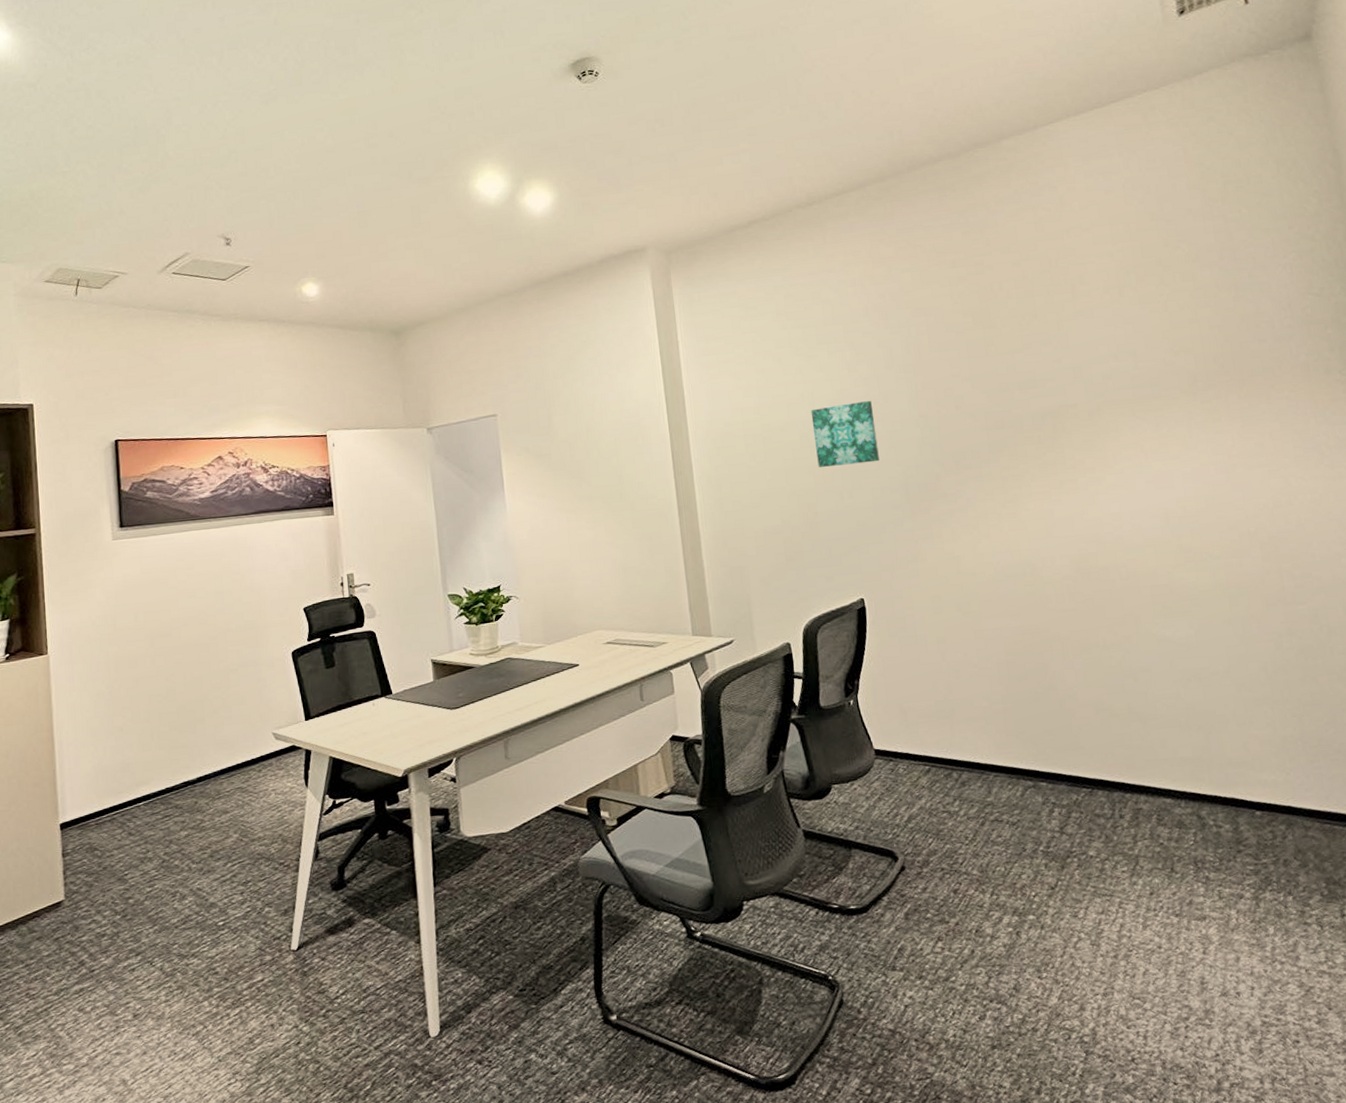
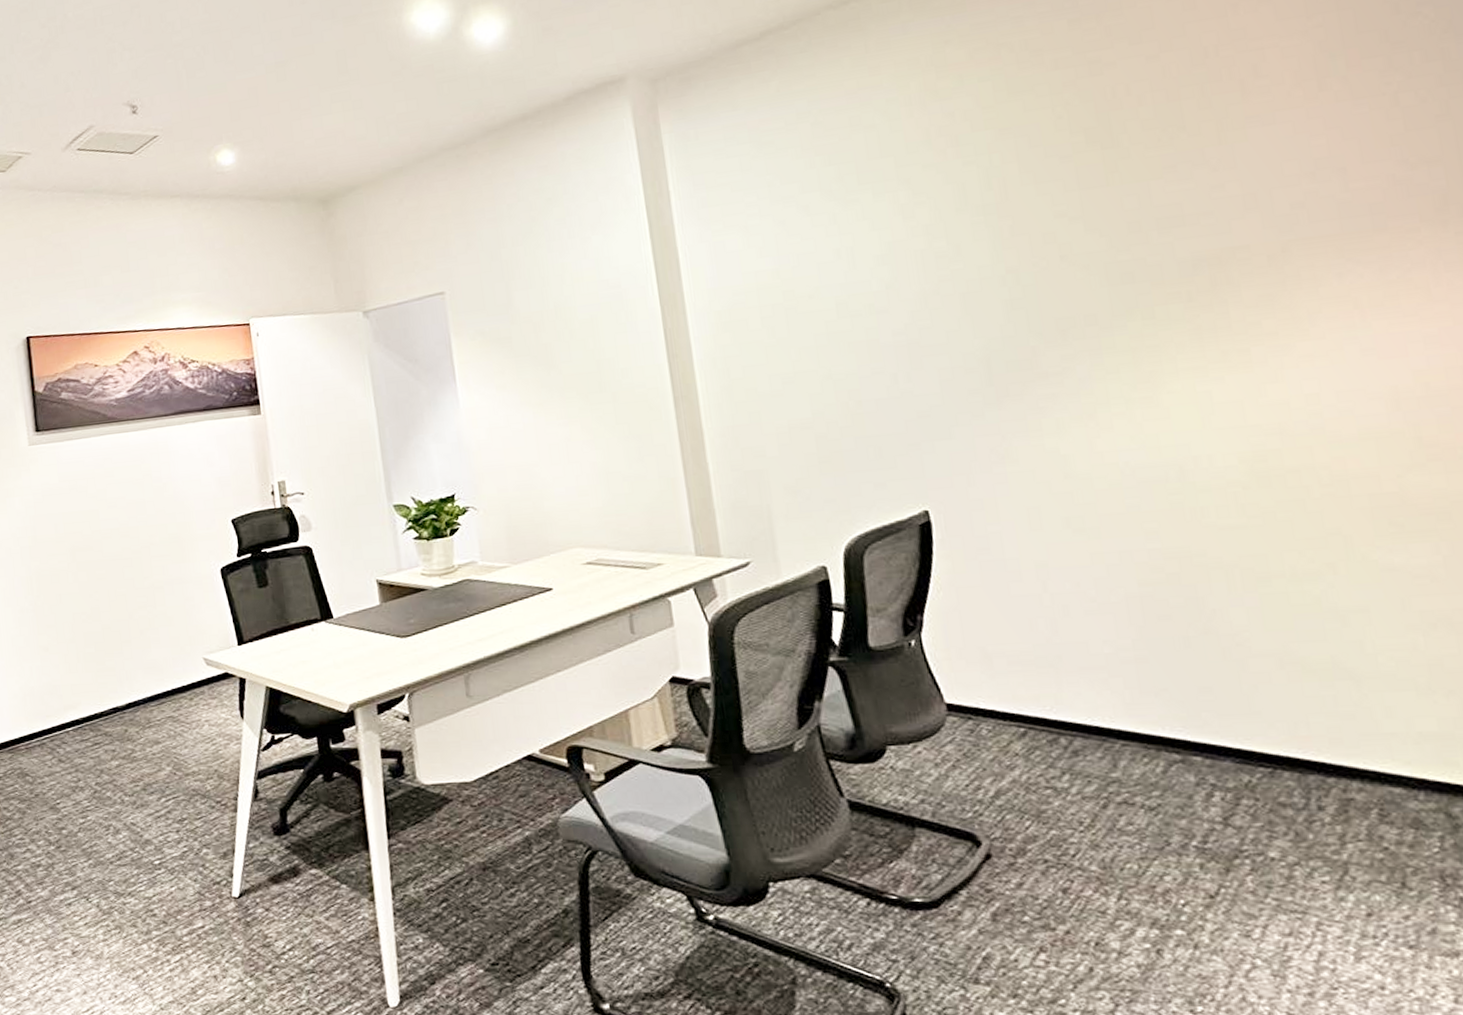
wall art: present [811,400,879,467] -> none [850,253,949,343]

